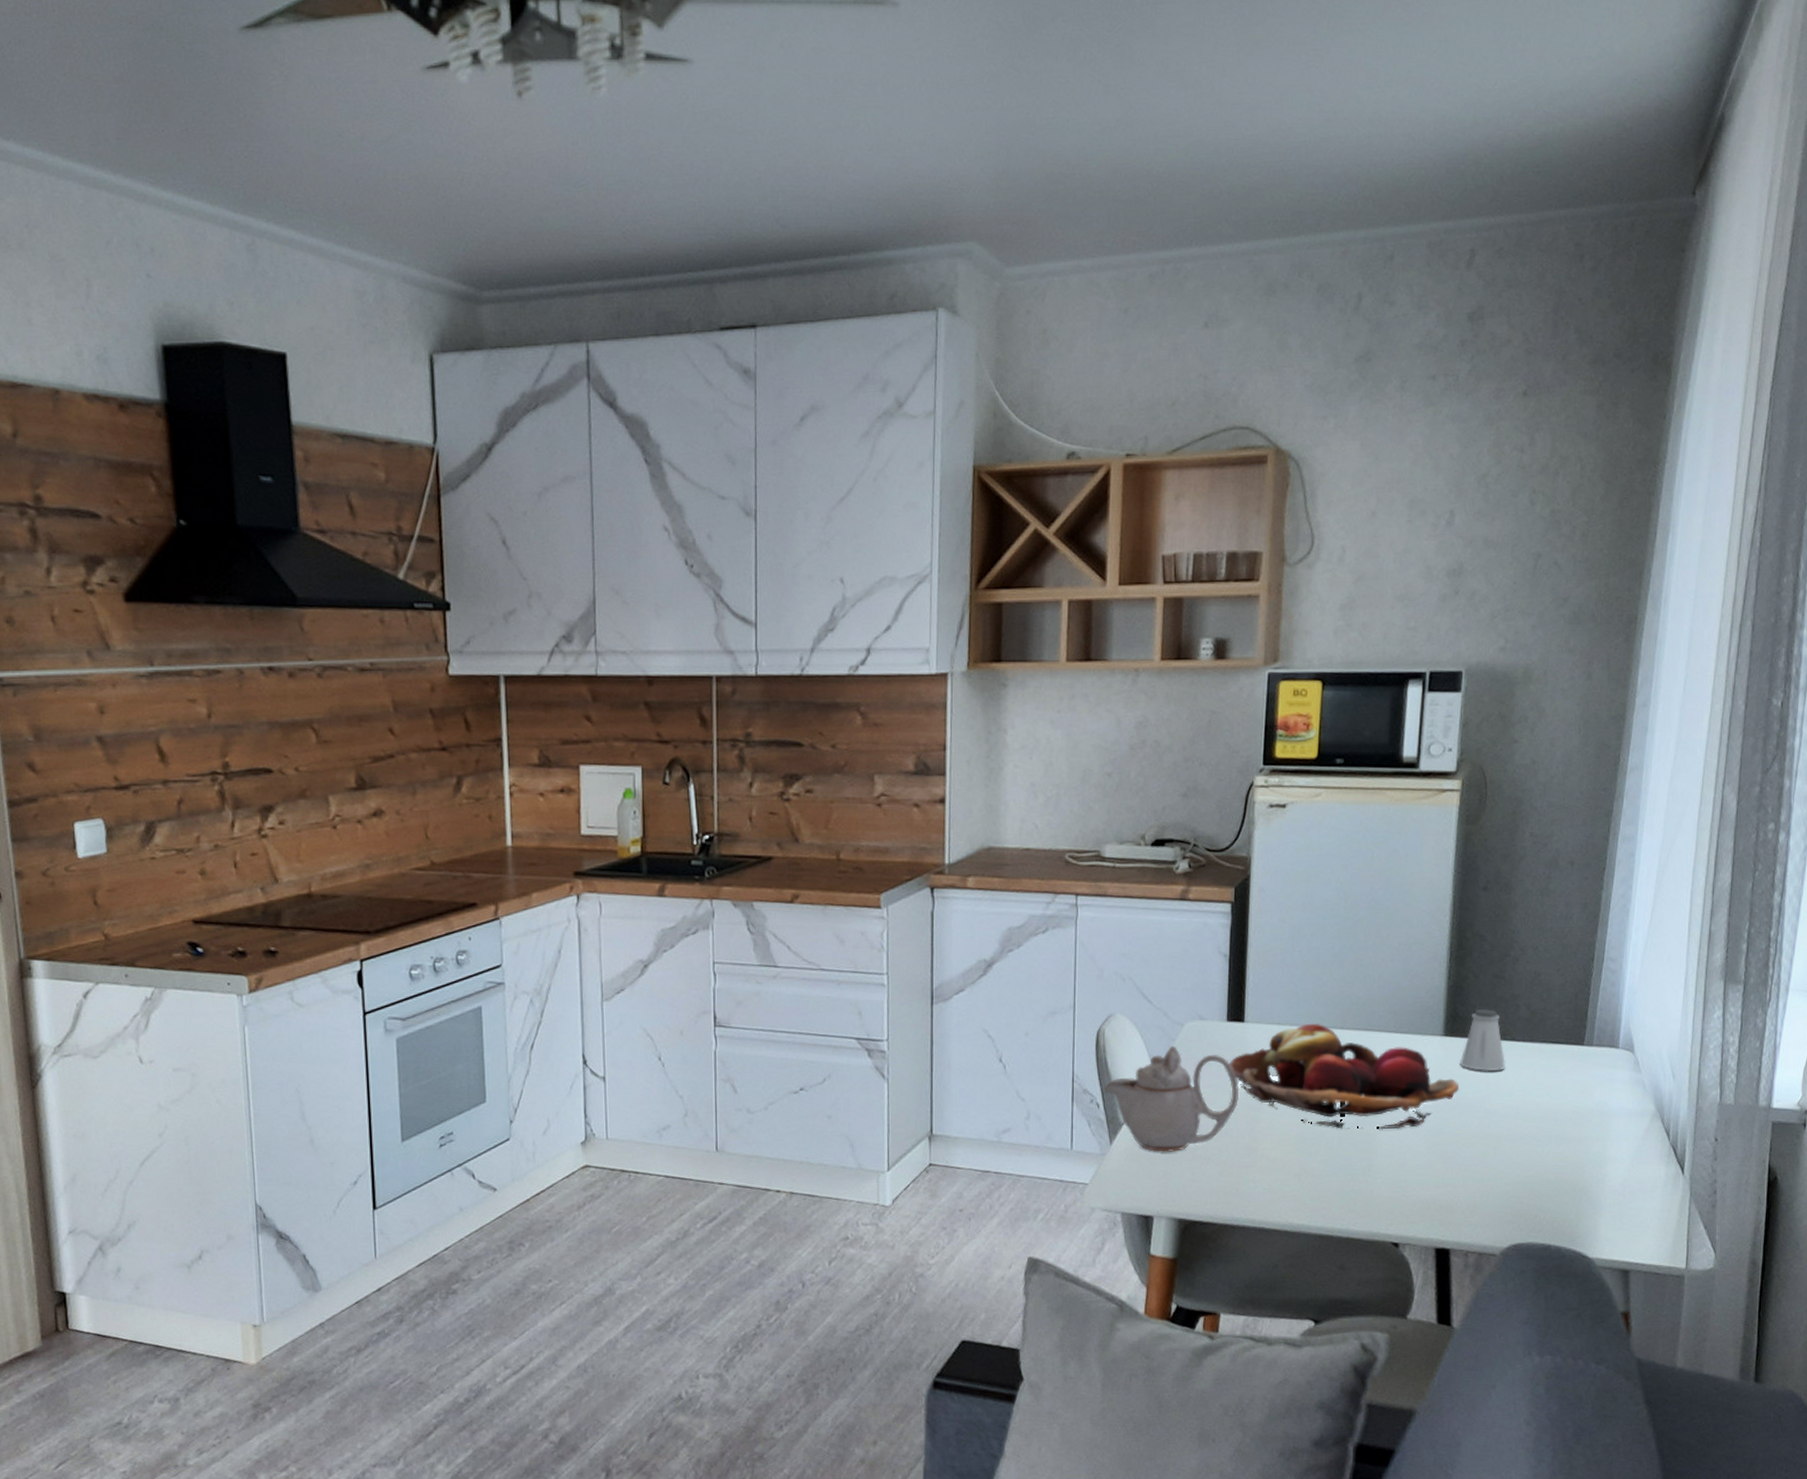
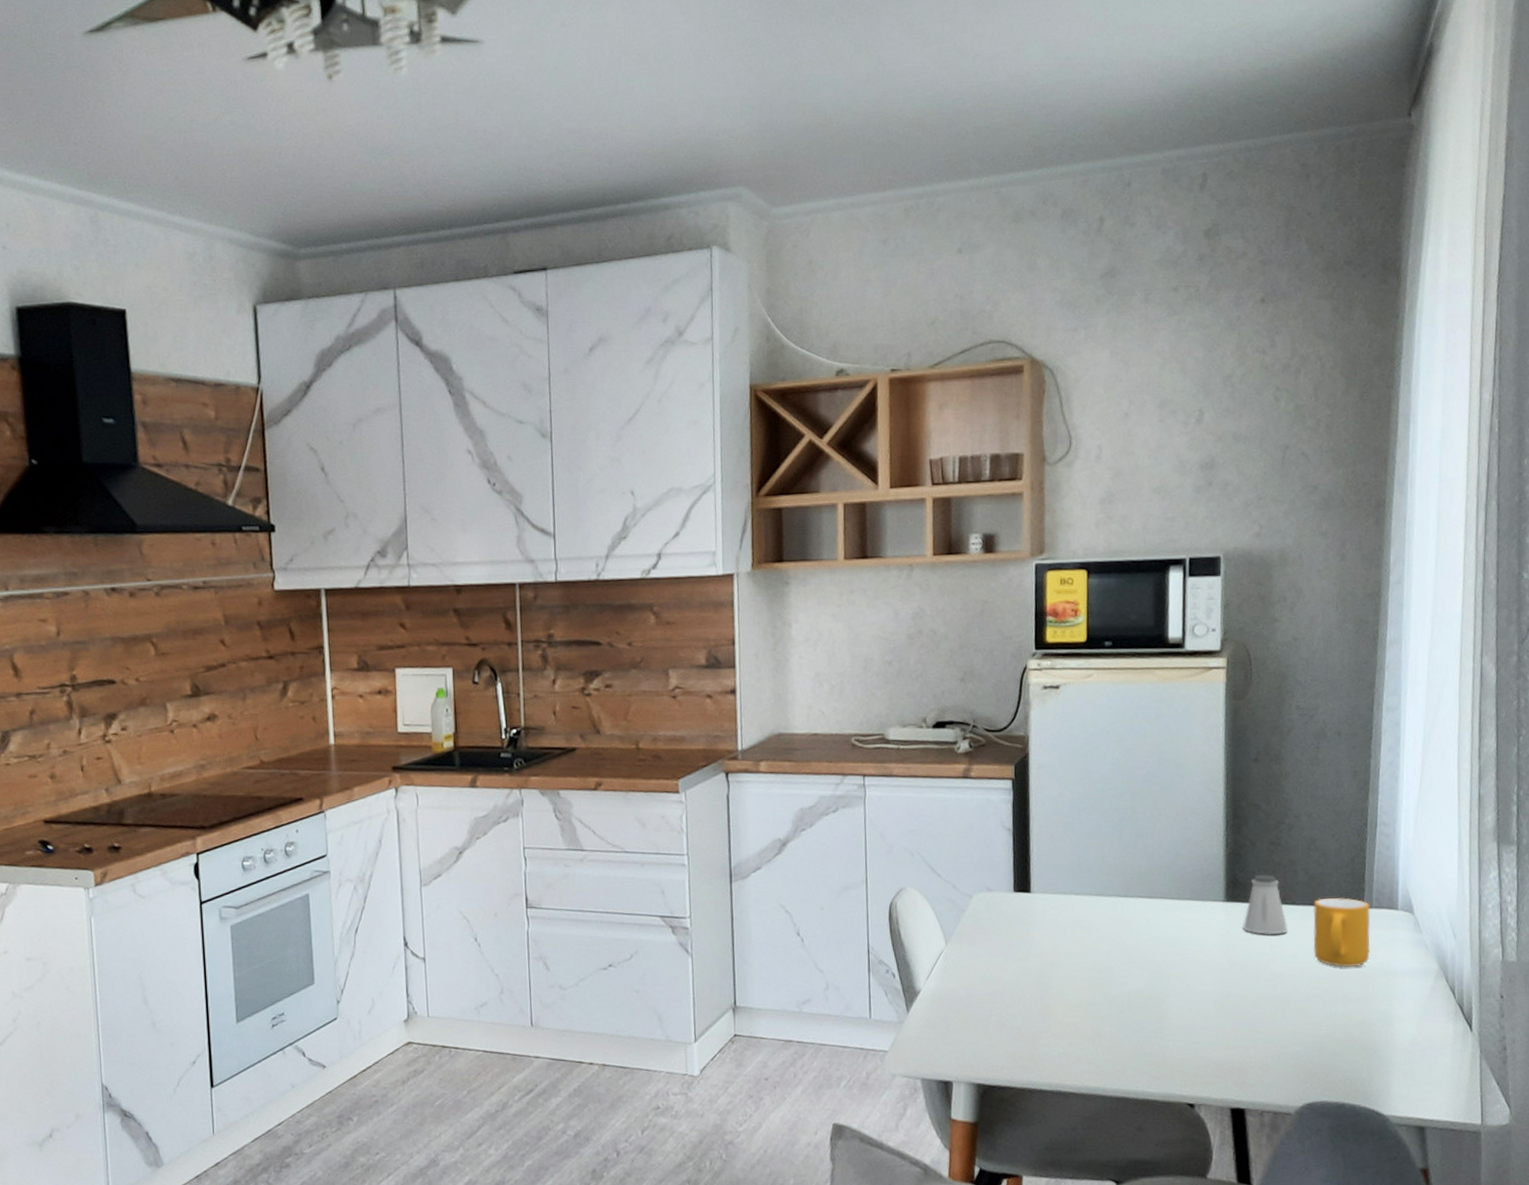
teapot: present [1104,1045,1240,1152] -> none [898,916,1030,1019]
fruit basket: present [1230,1023,1460,1130] -> none [1019,891,1244,994]
mug: none [1530,1034,1590,1107] -> present [1313,897,1371,968]

